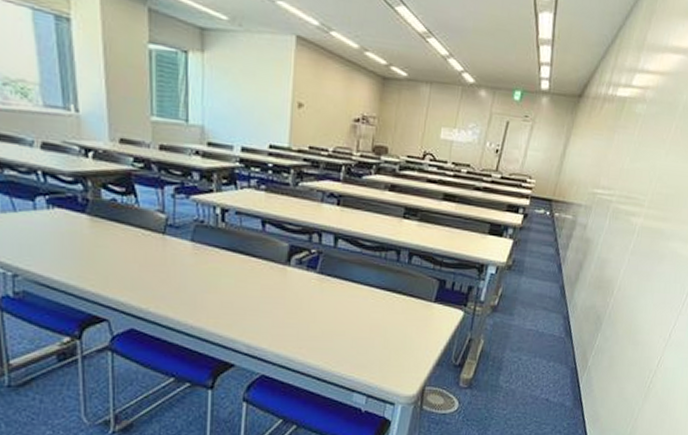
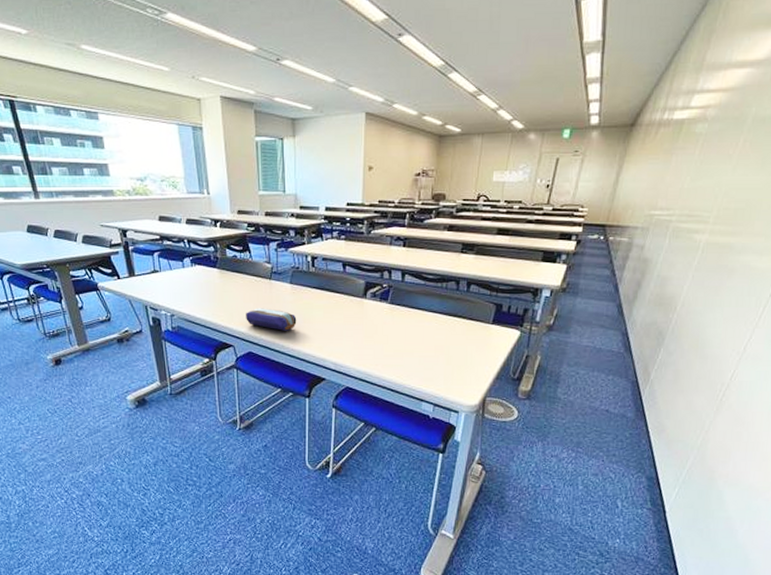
pencil case: none [127,271,199,303] -> present [246,308,297,331]

